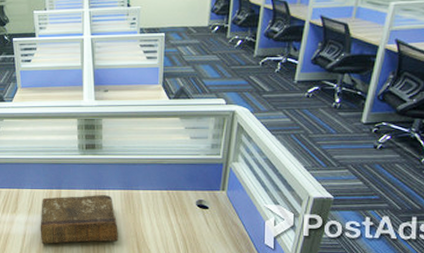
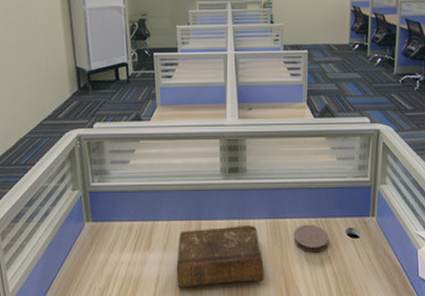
coaster: none [146,195,179,220] -> present [293,224,328,253]

